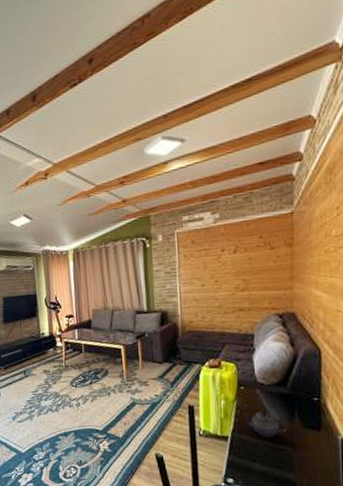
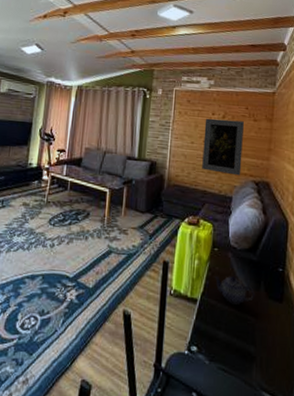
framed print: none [214,252,262,312] -> present [202,118,244,176]

